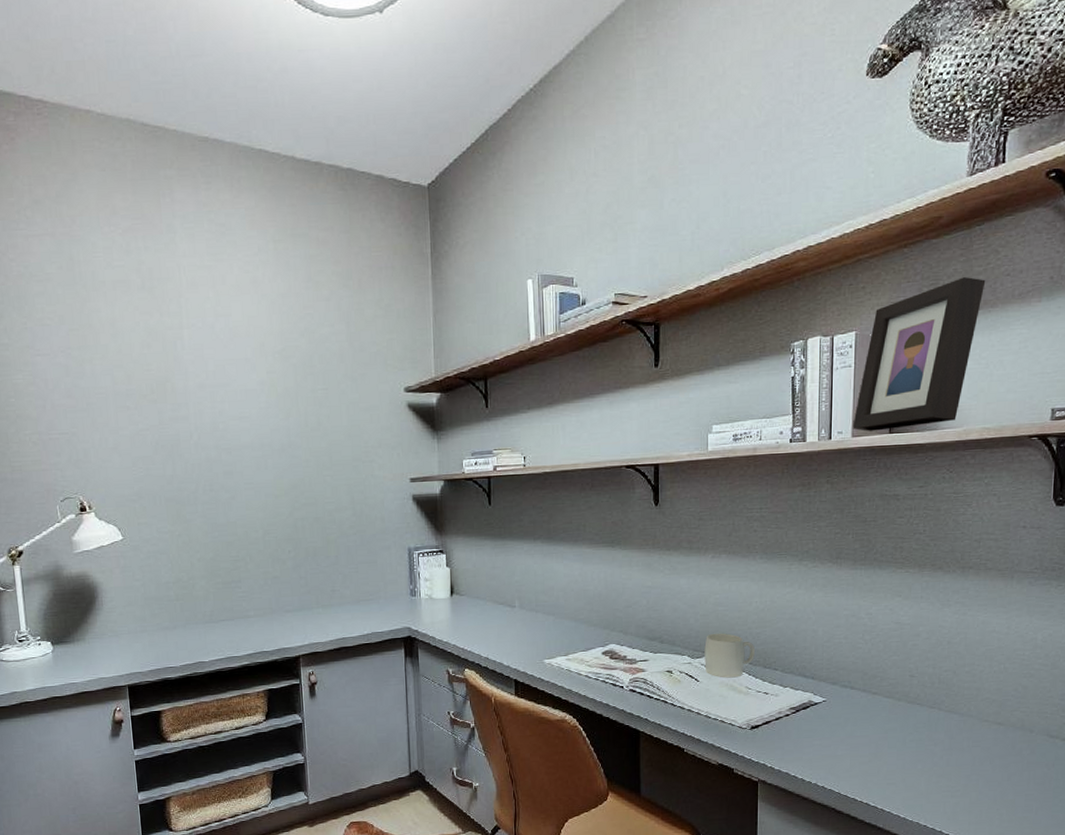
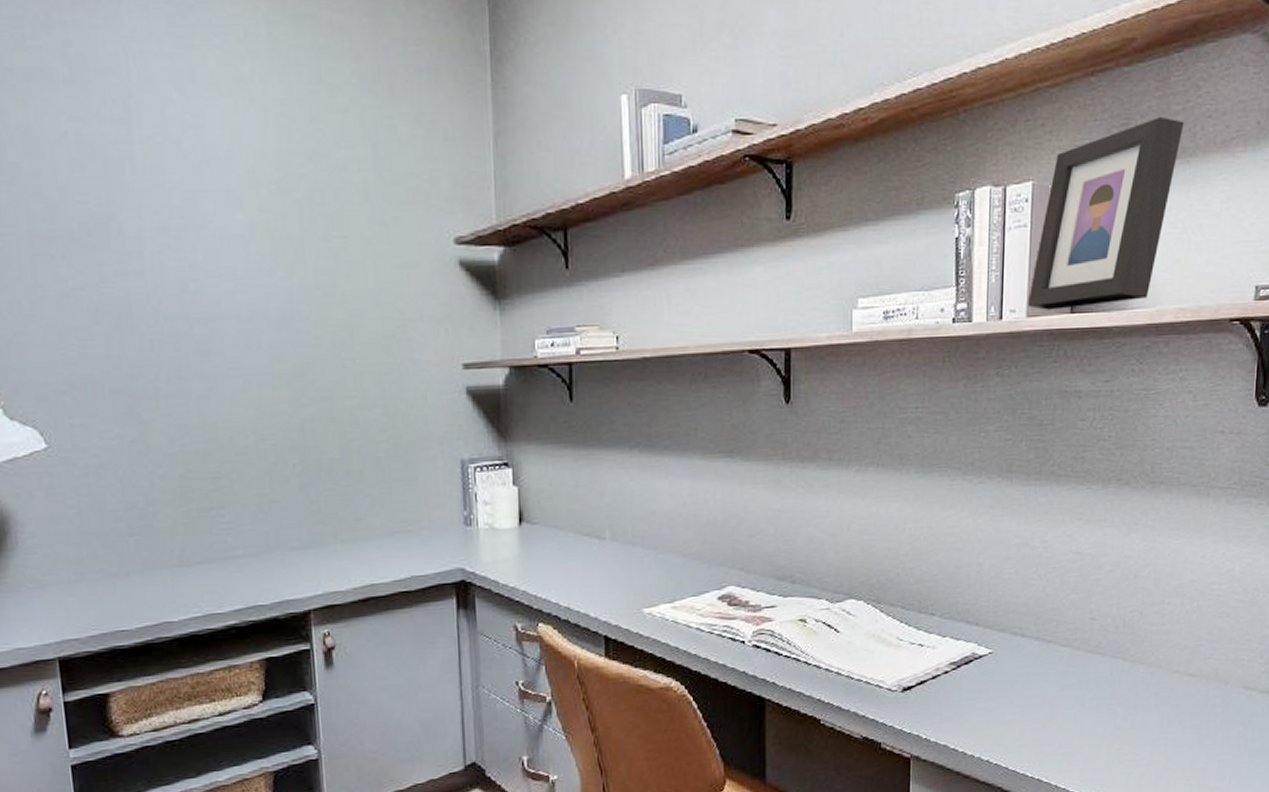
mug: present [704,633,756,678] -> none [846,569,909,627]

